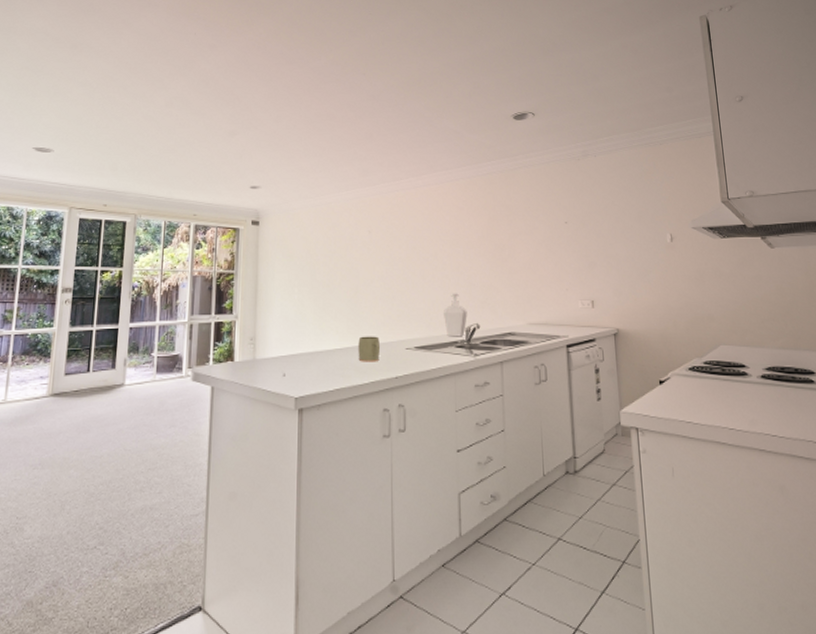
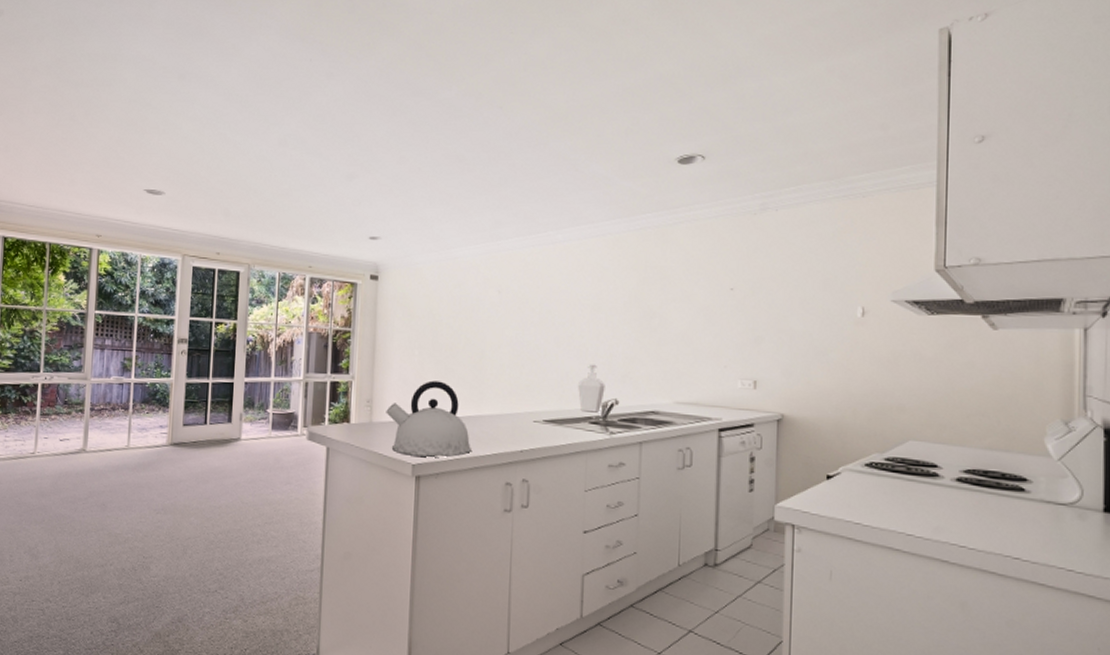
kettle: none [268,316,350,389] -> present [386,380,471,458]
mug: present [358,336,381,362] -> none [481,405,506,433]

